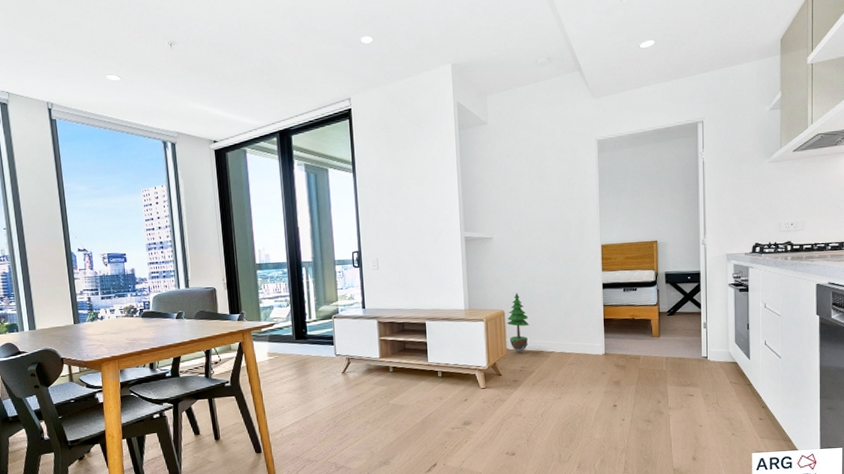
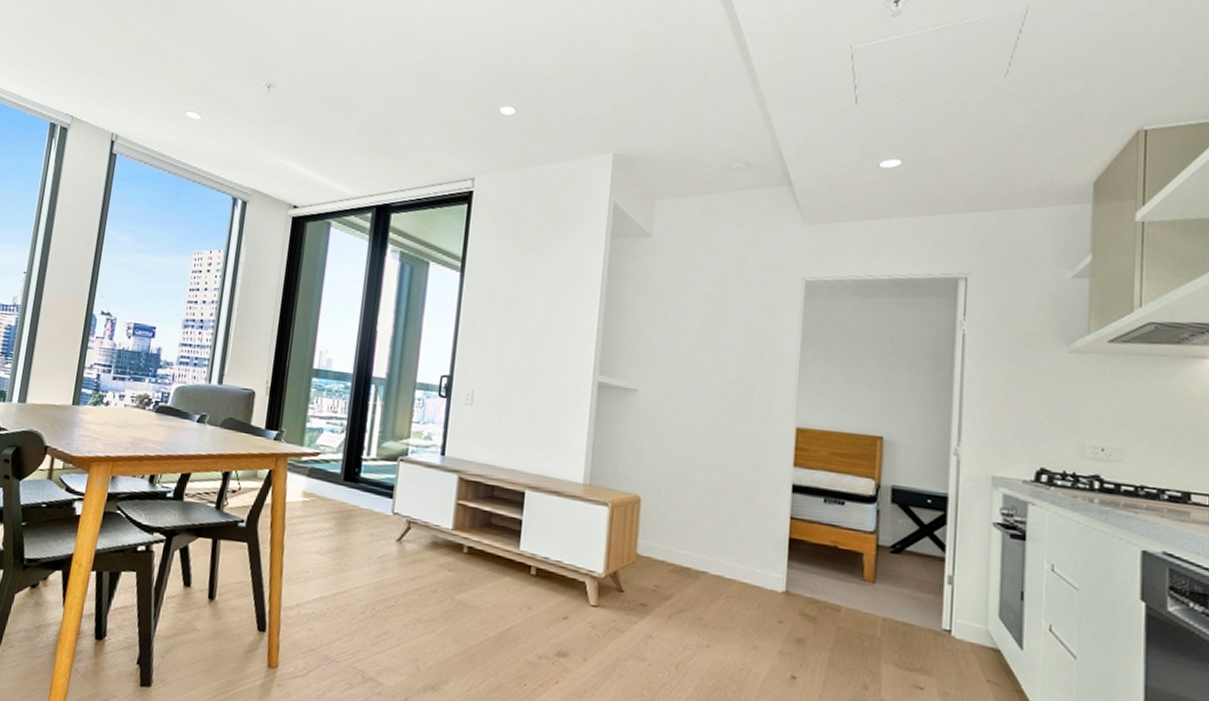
potted tree: present [506,292,529,353] -> none [641,473,675,564]

